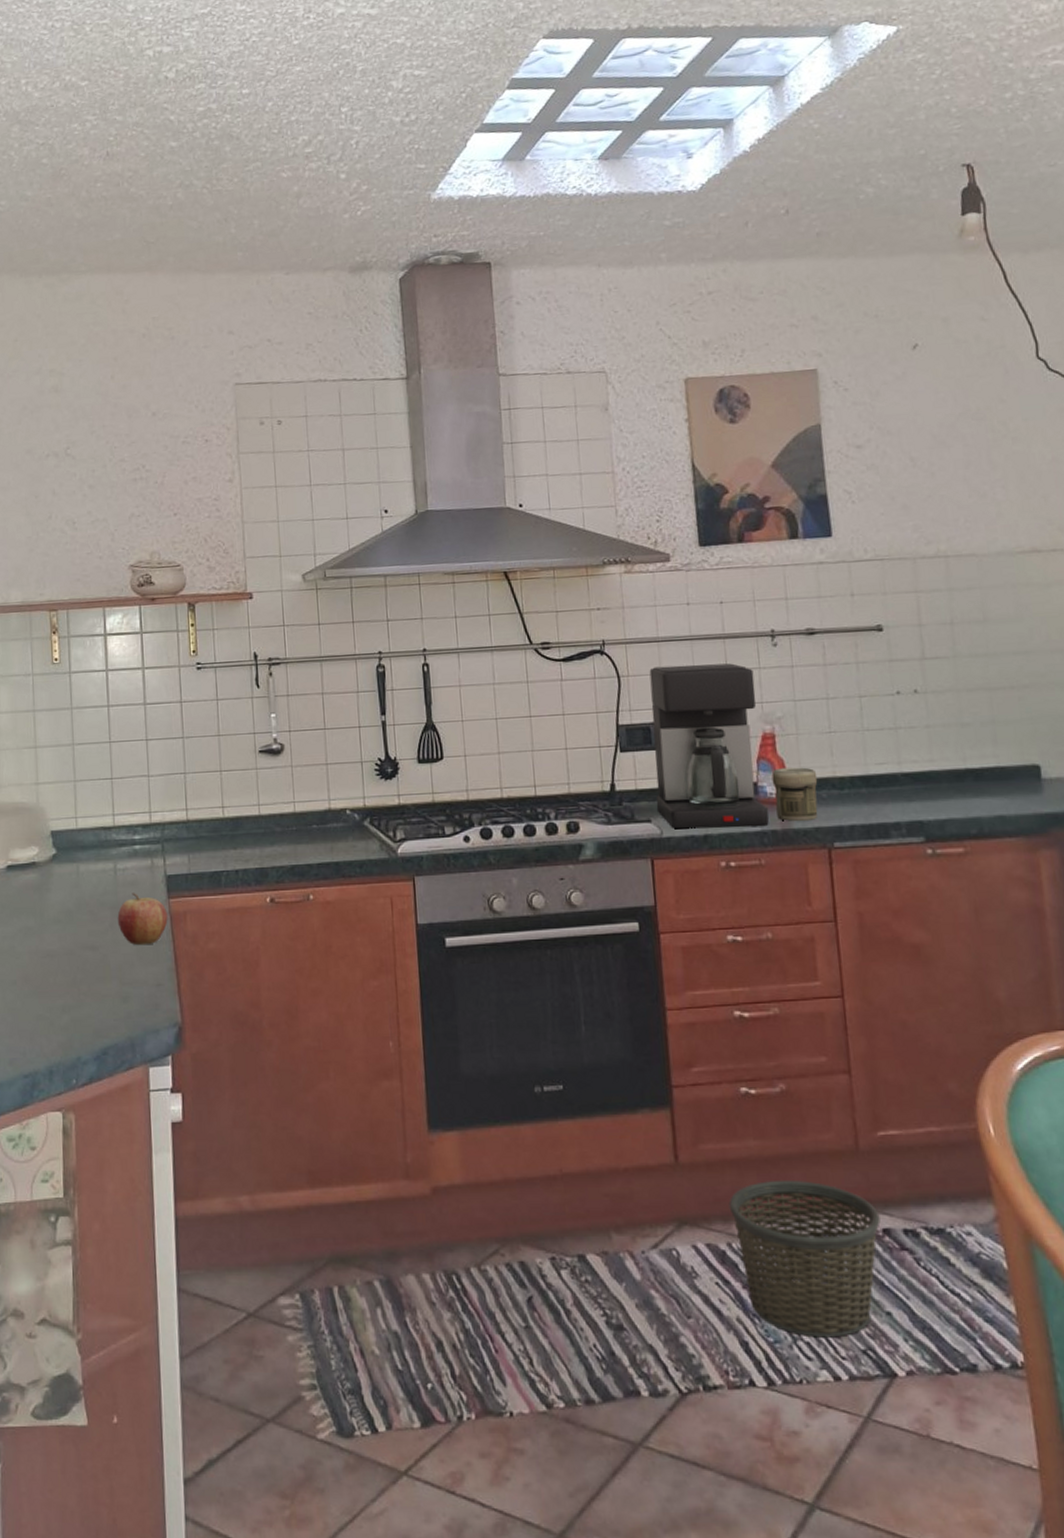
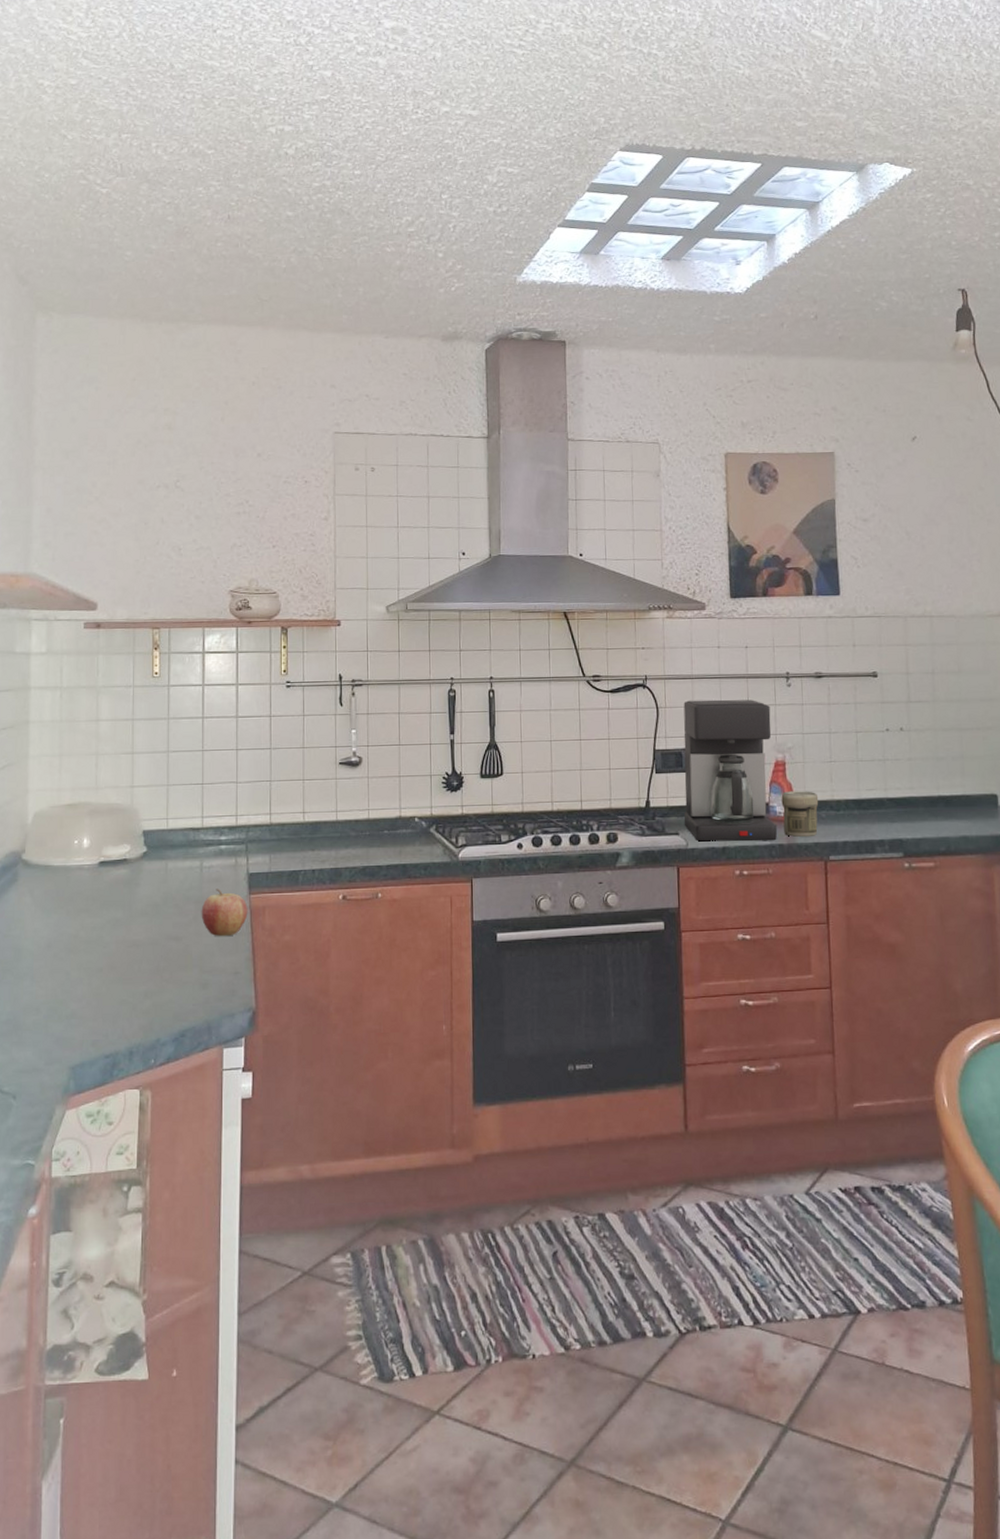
basket: present [728,1179,881,1338] -> none [728,1145,853,1282]

